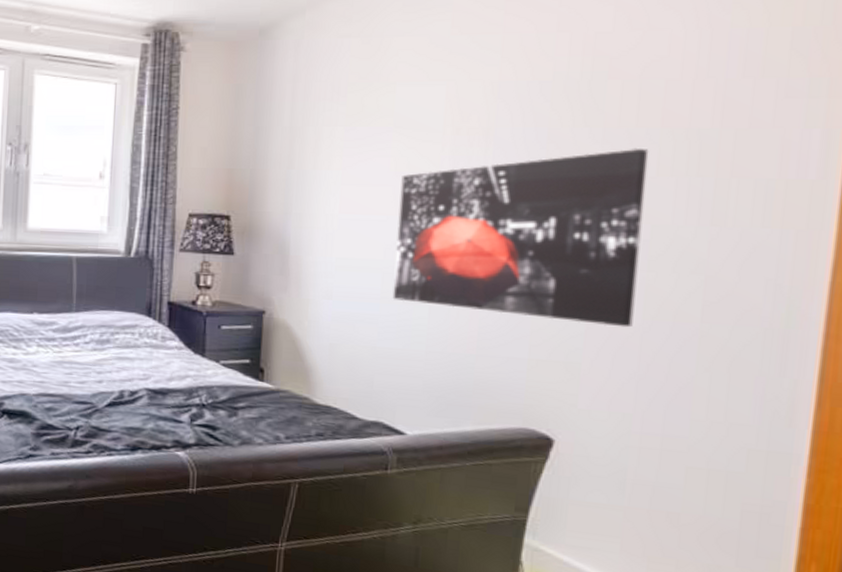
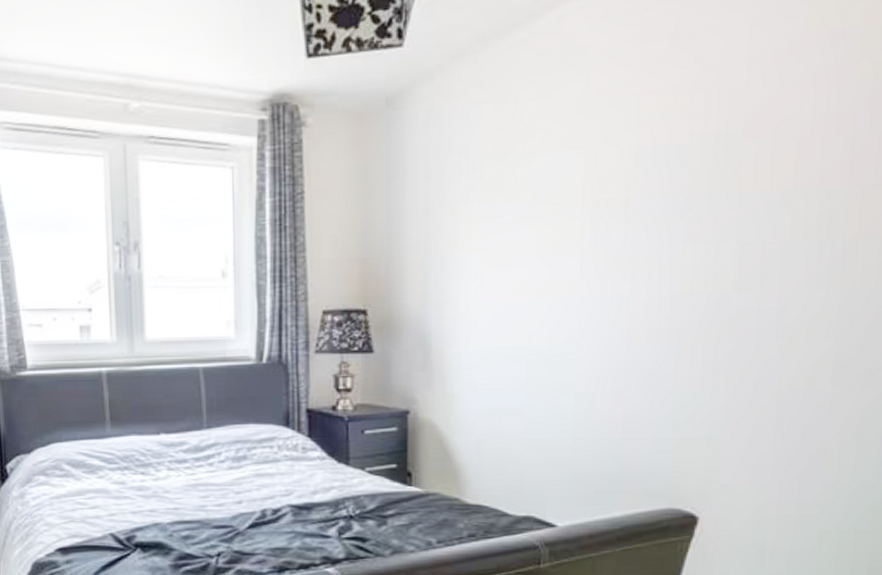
wall art: present [392,147,649,328] -> none [538,211,783,398]

